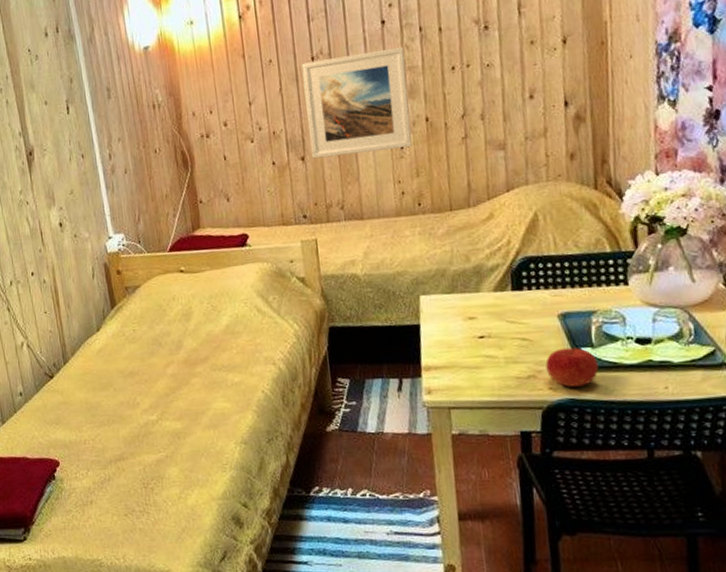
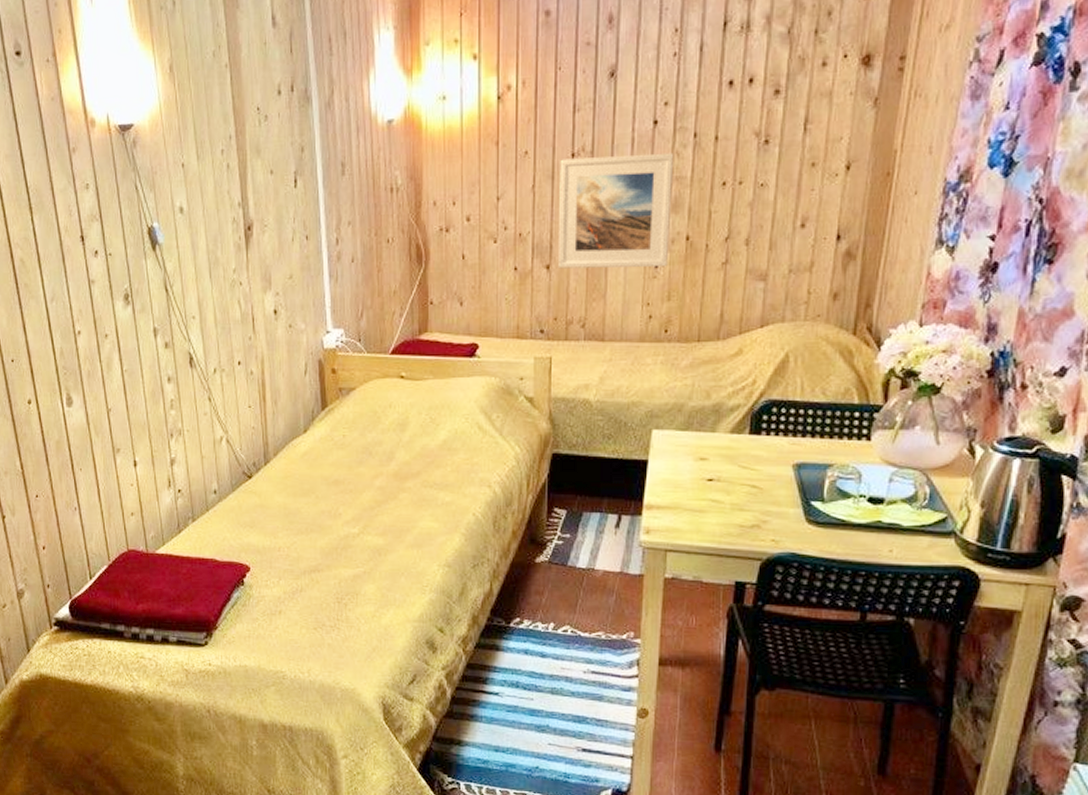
fruit: present [545,347,599,387] -> none [772,500,825,541]

